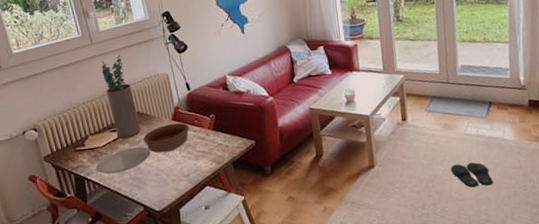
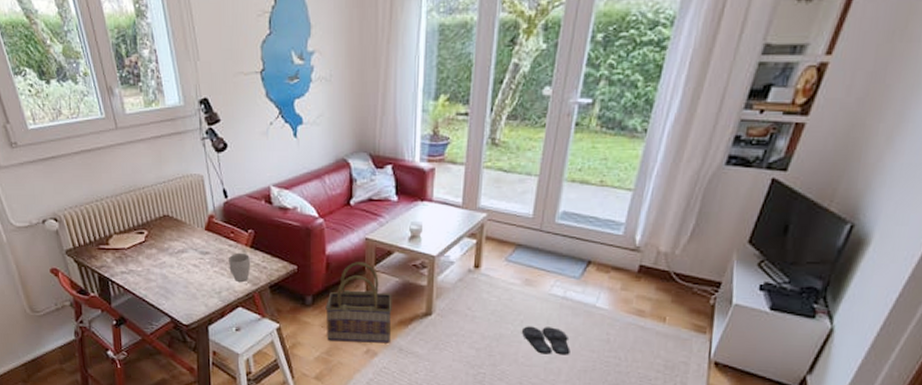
plate: present [95,147,151,174] -> none [120,254,180,279]
vase: present [101,54,141,139] -> none [127,145,170,243]
bowl: present [143,122,190,153] -> none [172,233,225,265]
cup: none [194,136,215,163] -> present [229,252,251,282]
basket: none [283,129,343,205] -> present [325,262,392,344]

